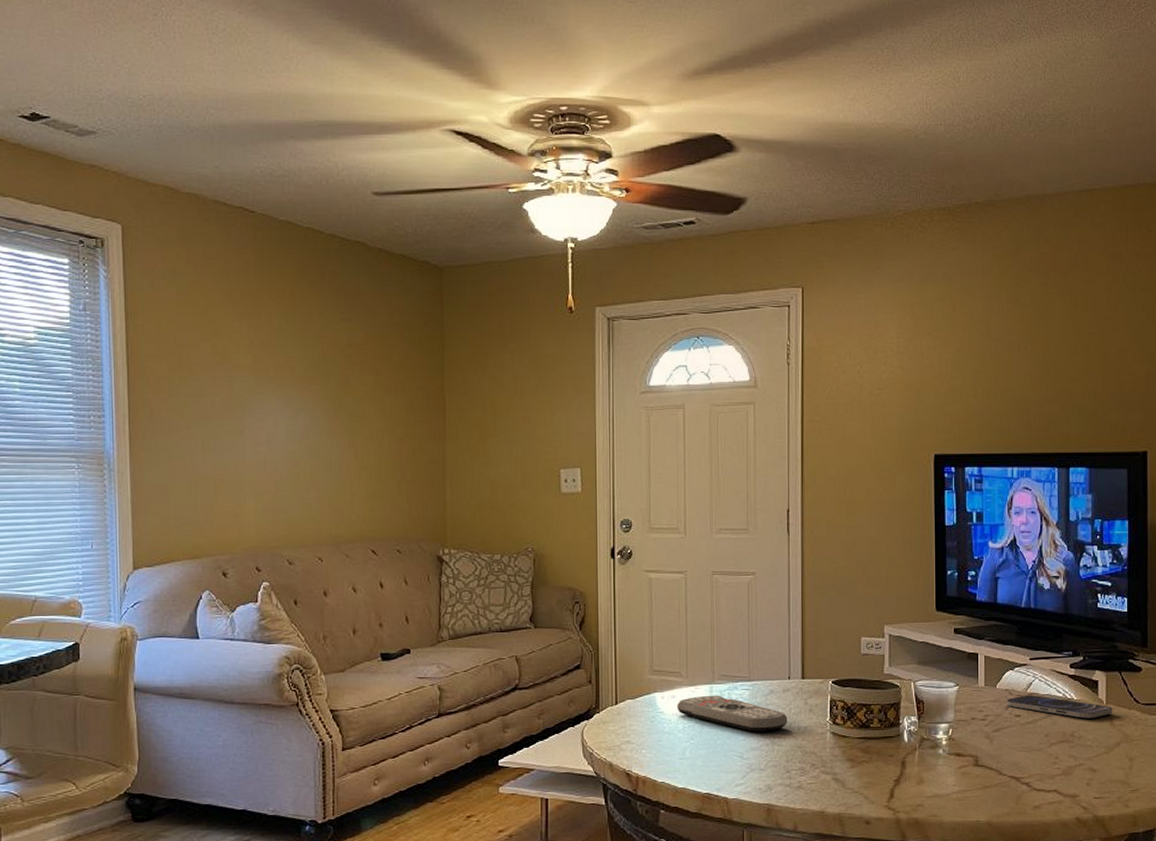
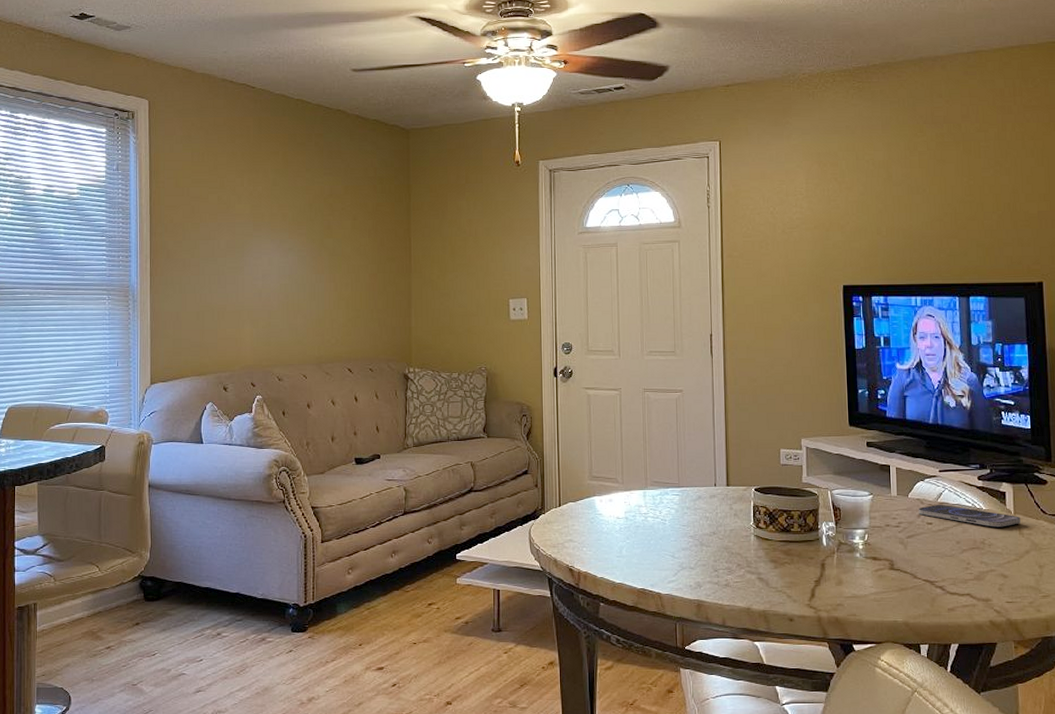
remote control: present [677,695,788,732] -> none [614,499,715,533]

